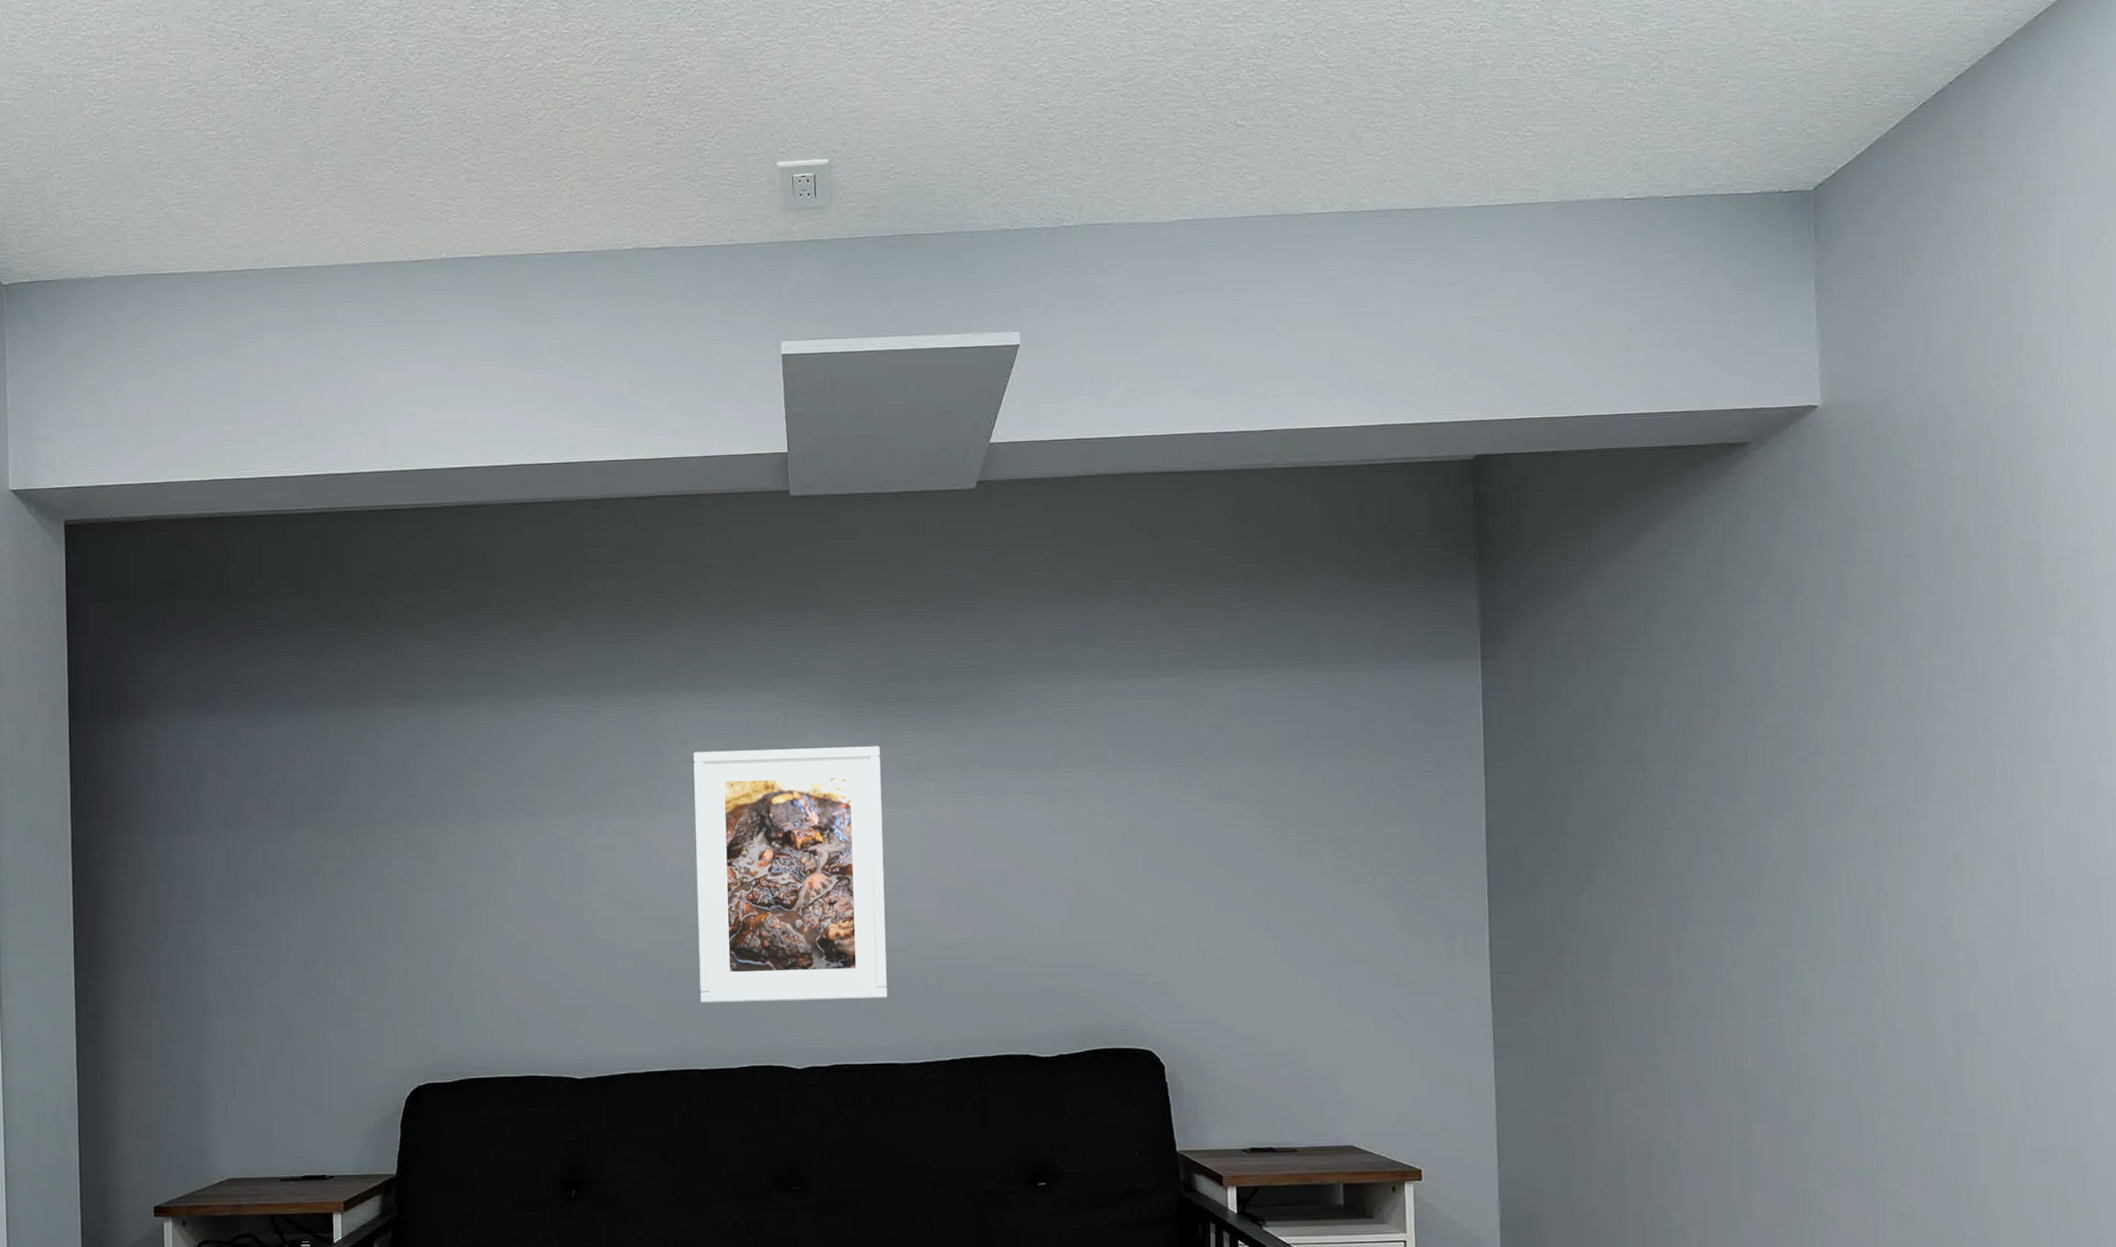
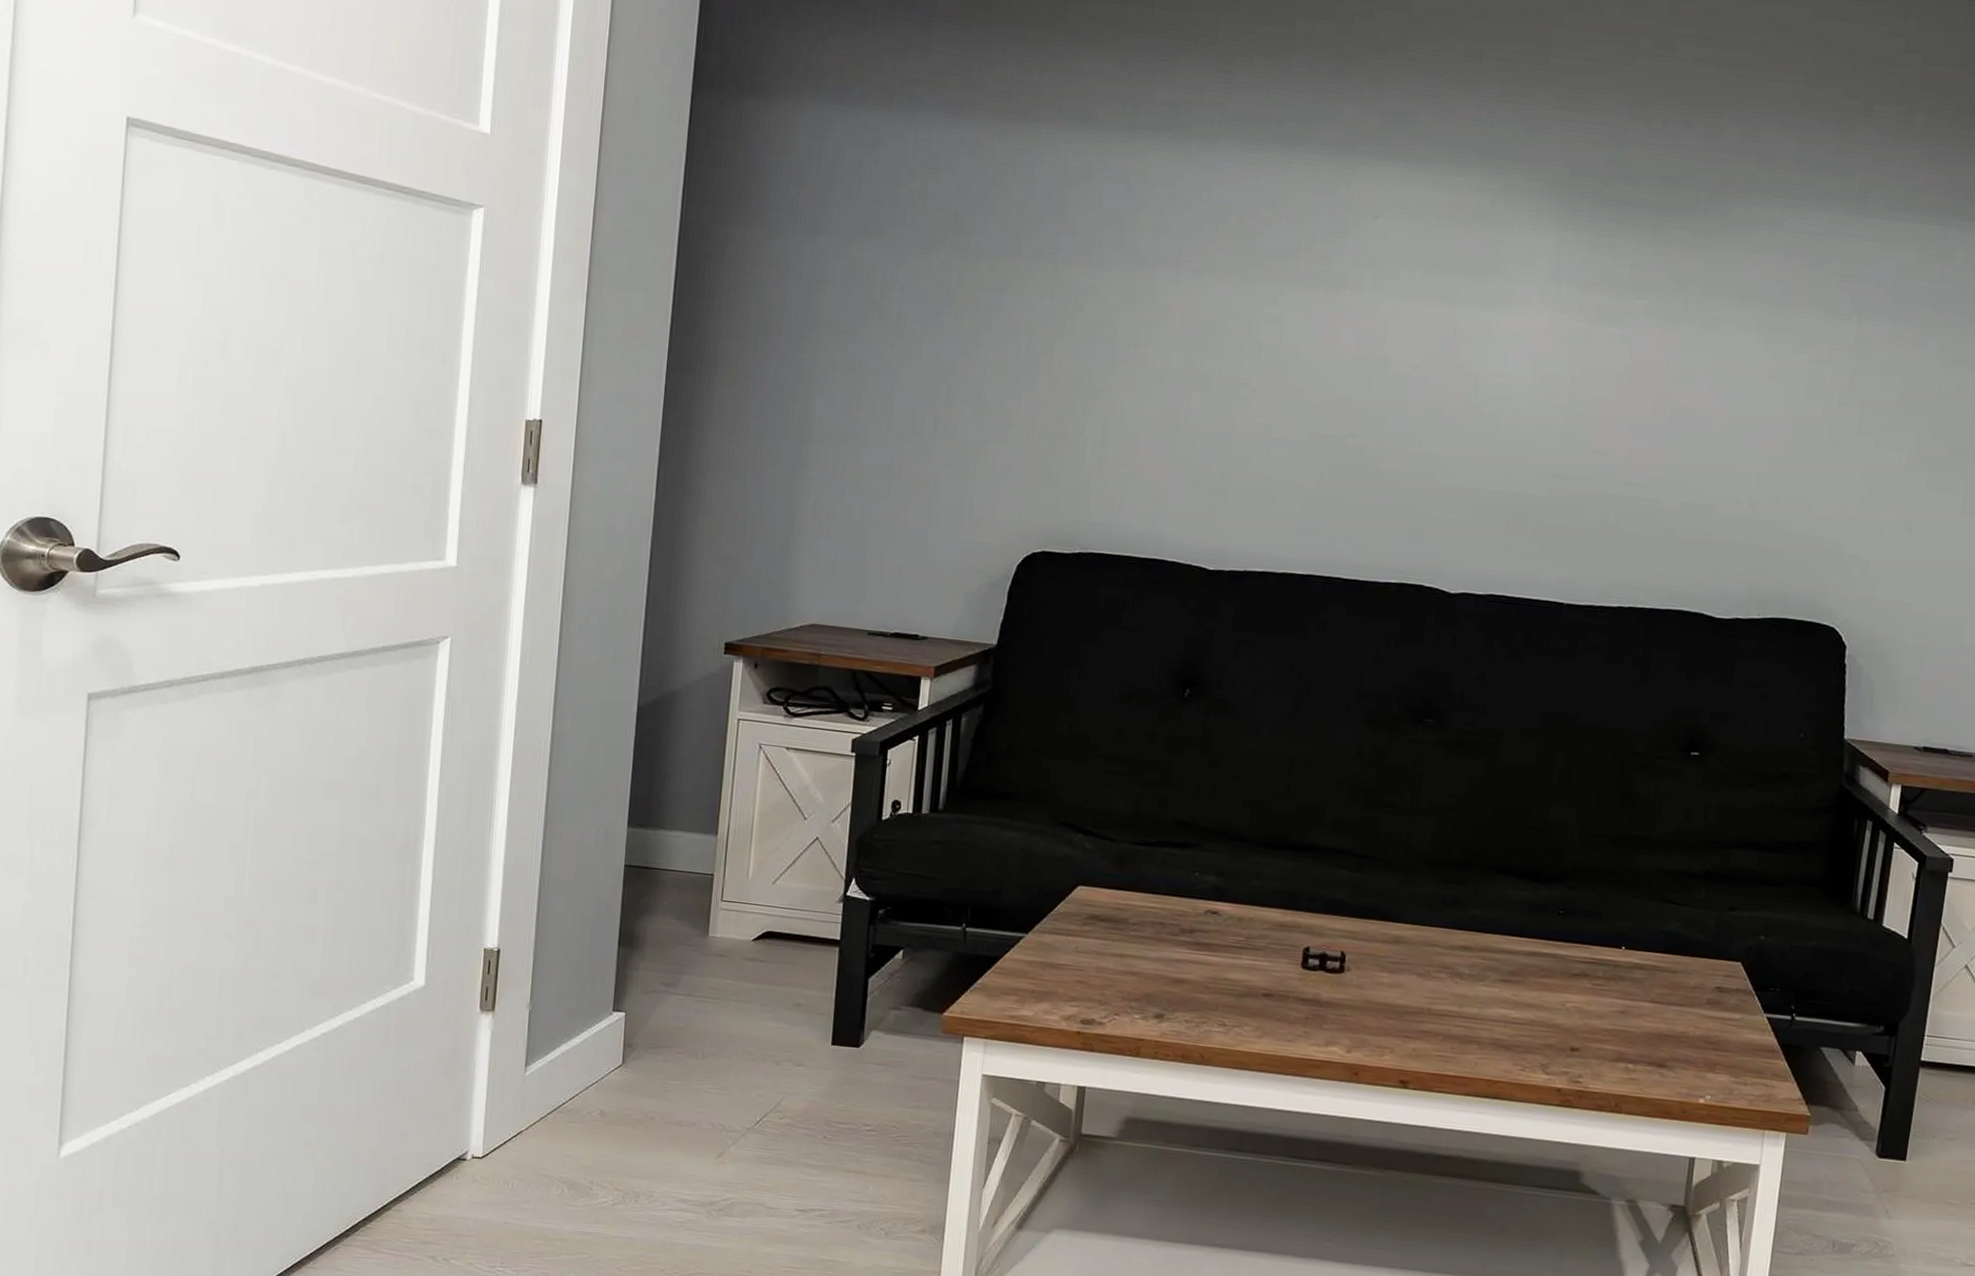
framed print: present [693,746,888,1003] -> none [1355,228,1592,530]

